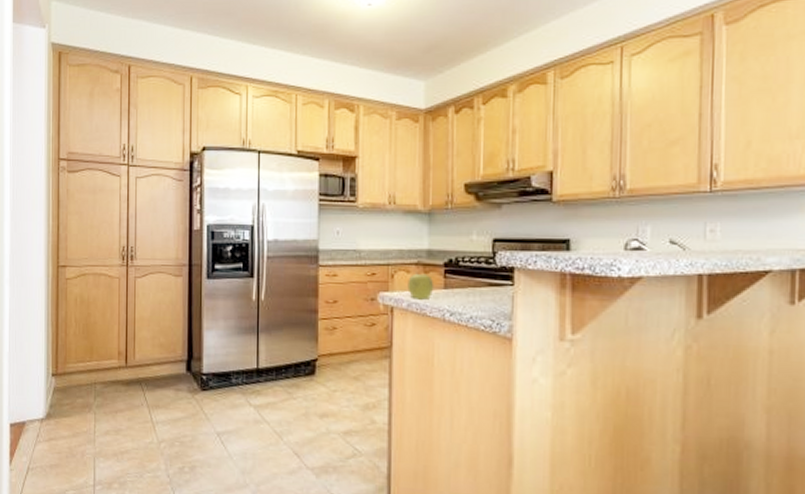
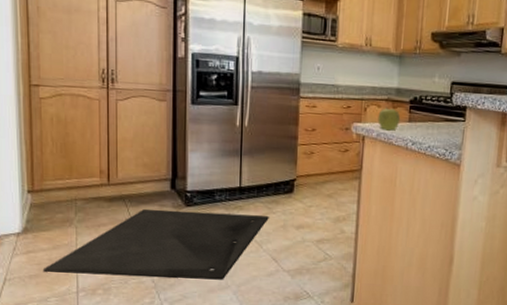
door mat: none [62,393,289,477] -> present [42,208,269,280]

